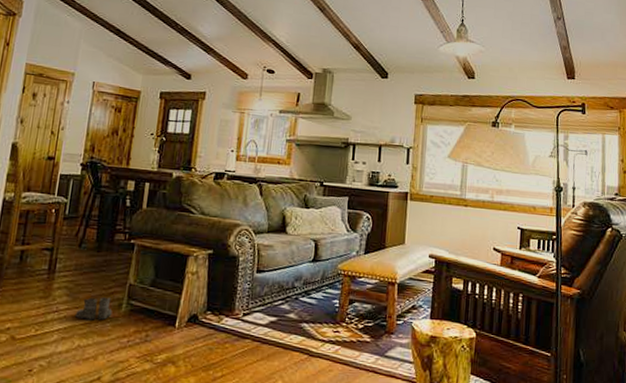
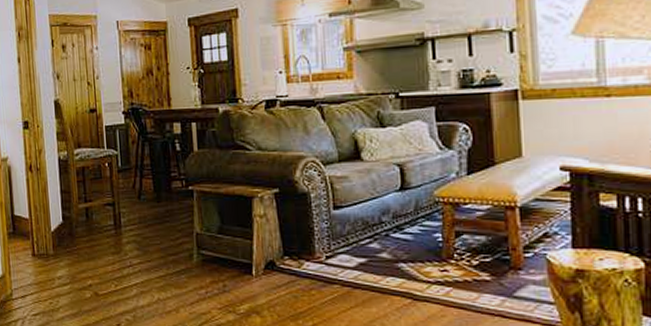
boots: present [74,297,113,320] -> none [148,249,185,273]

